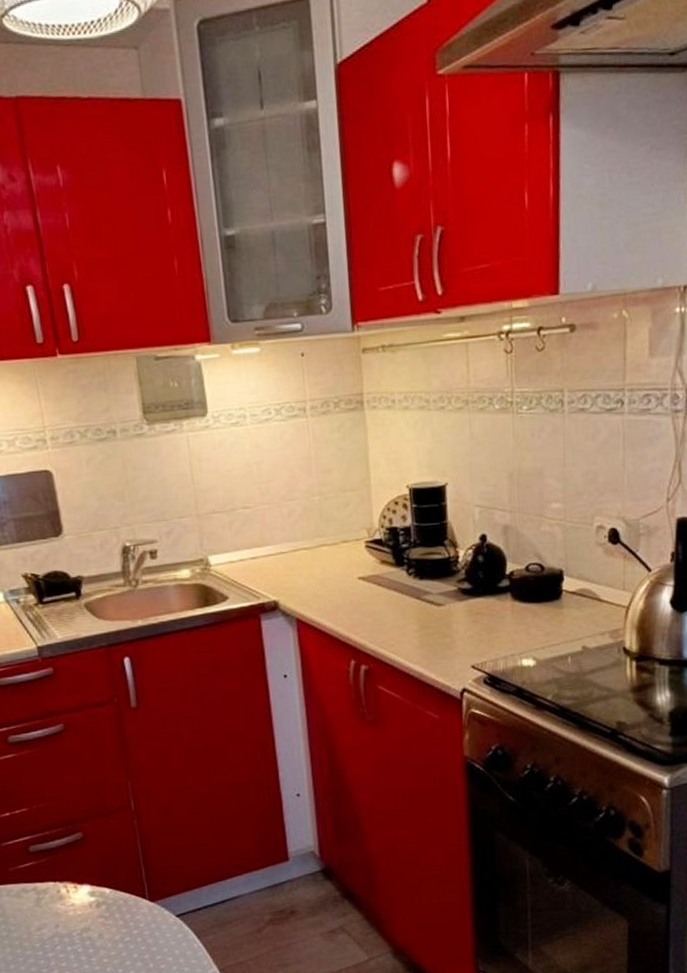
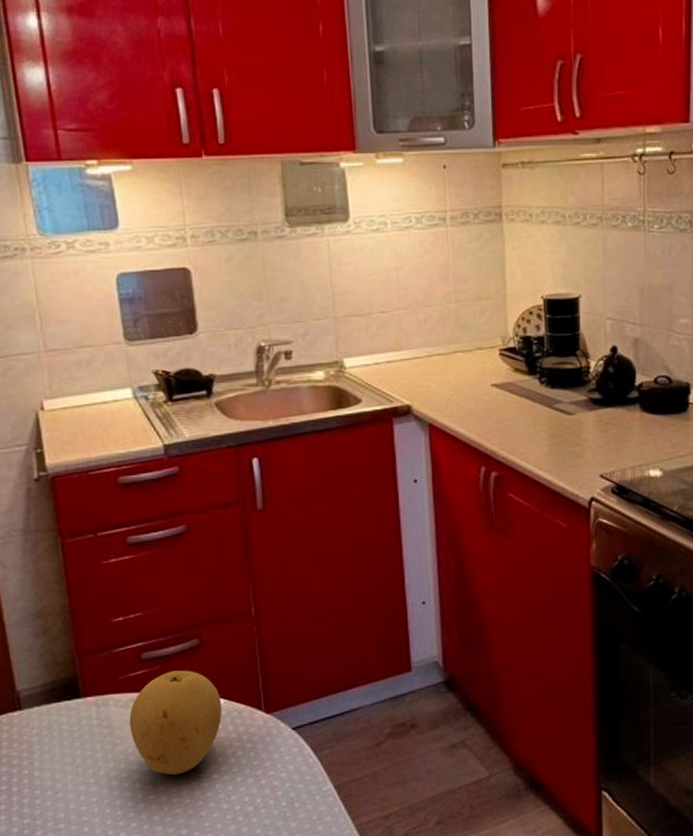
fruit: none [21,862,109,960] -> present [129,670,222,776]

